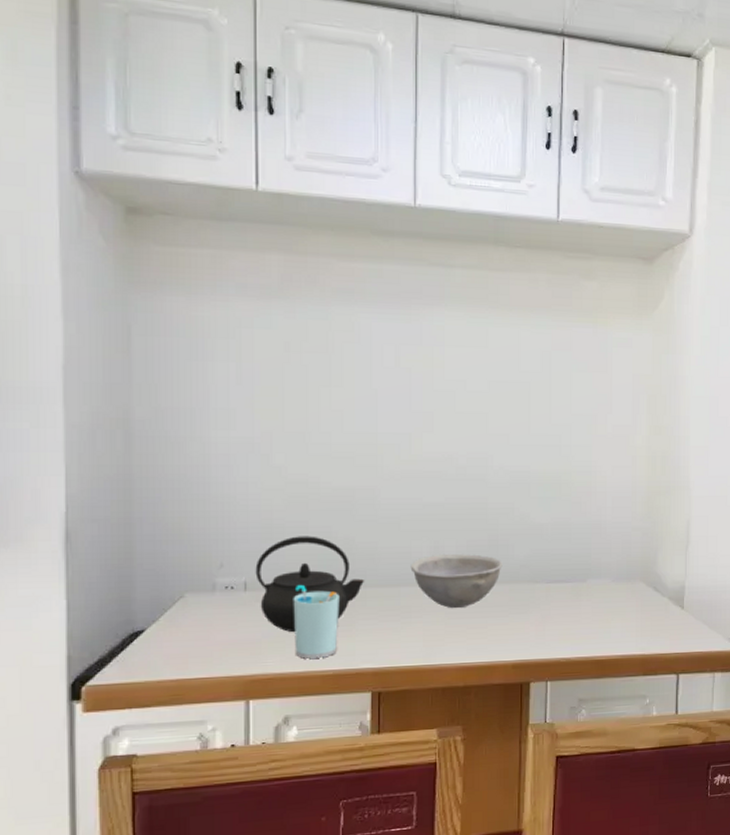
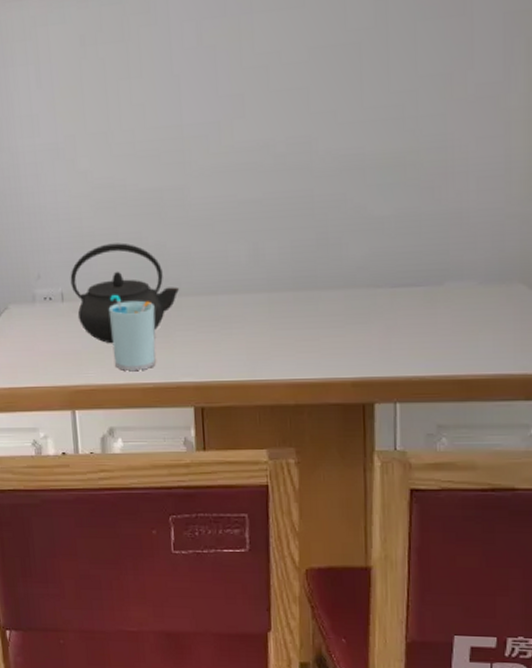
bowl: present [410,553,502,609] -> none [227,256,335,319]

